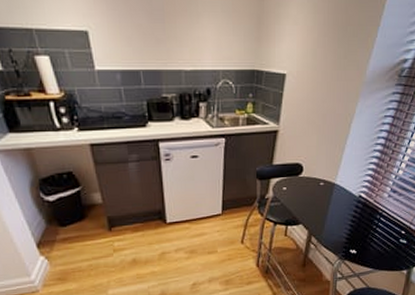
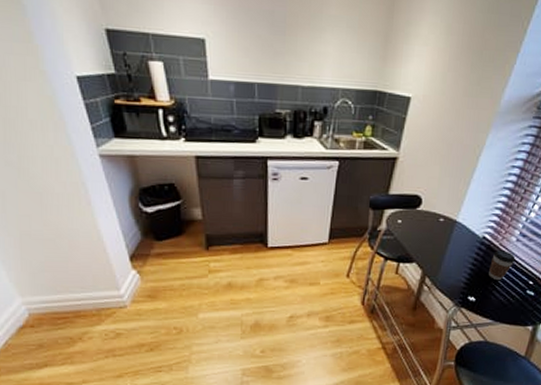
coffee cup: none [366,205,389,233] -> present [489,249,516,280]

